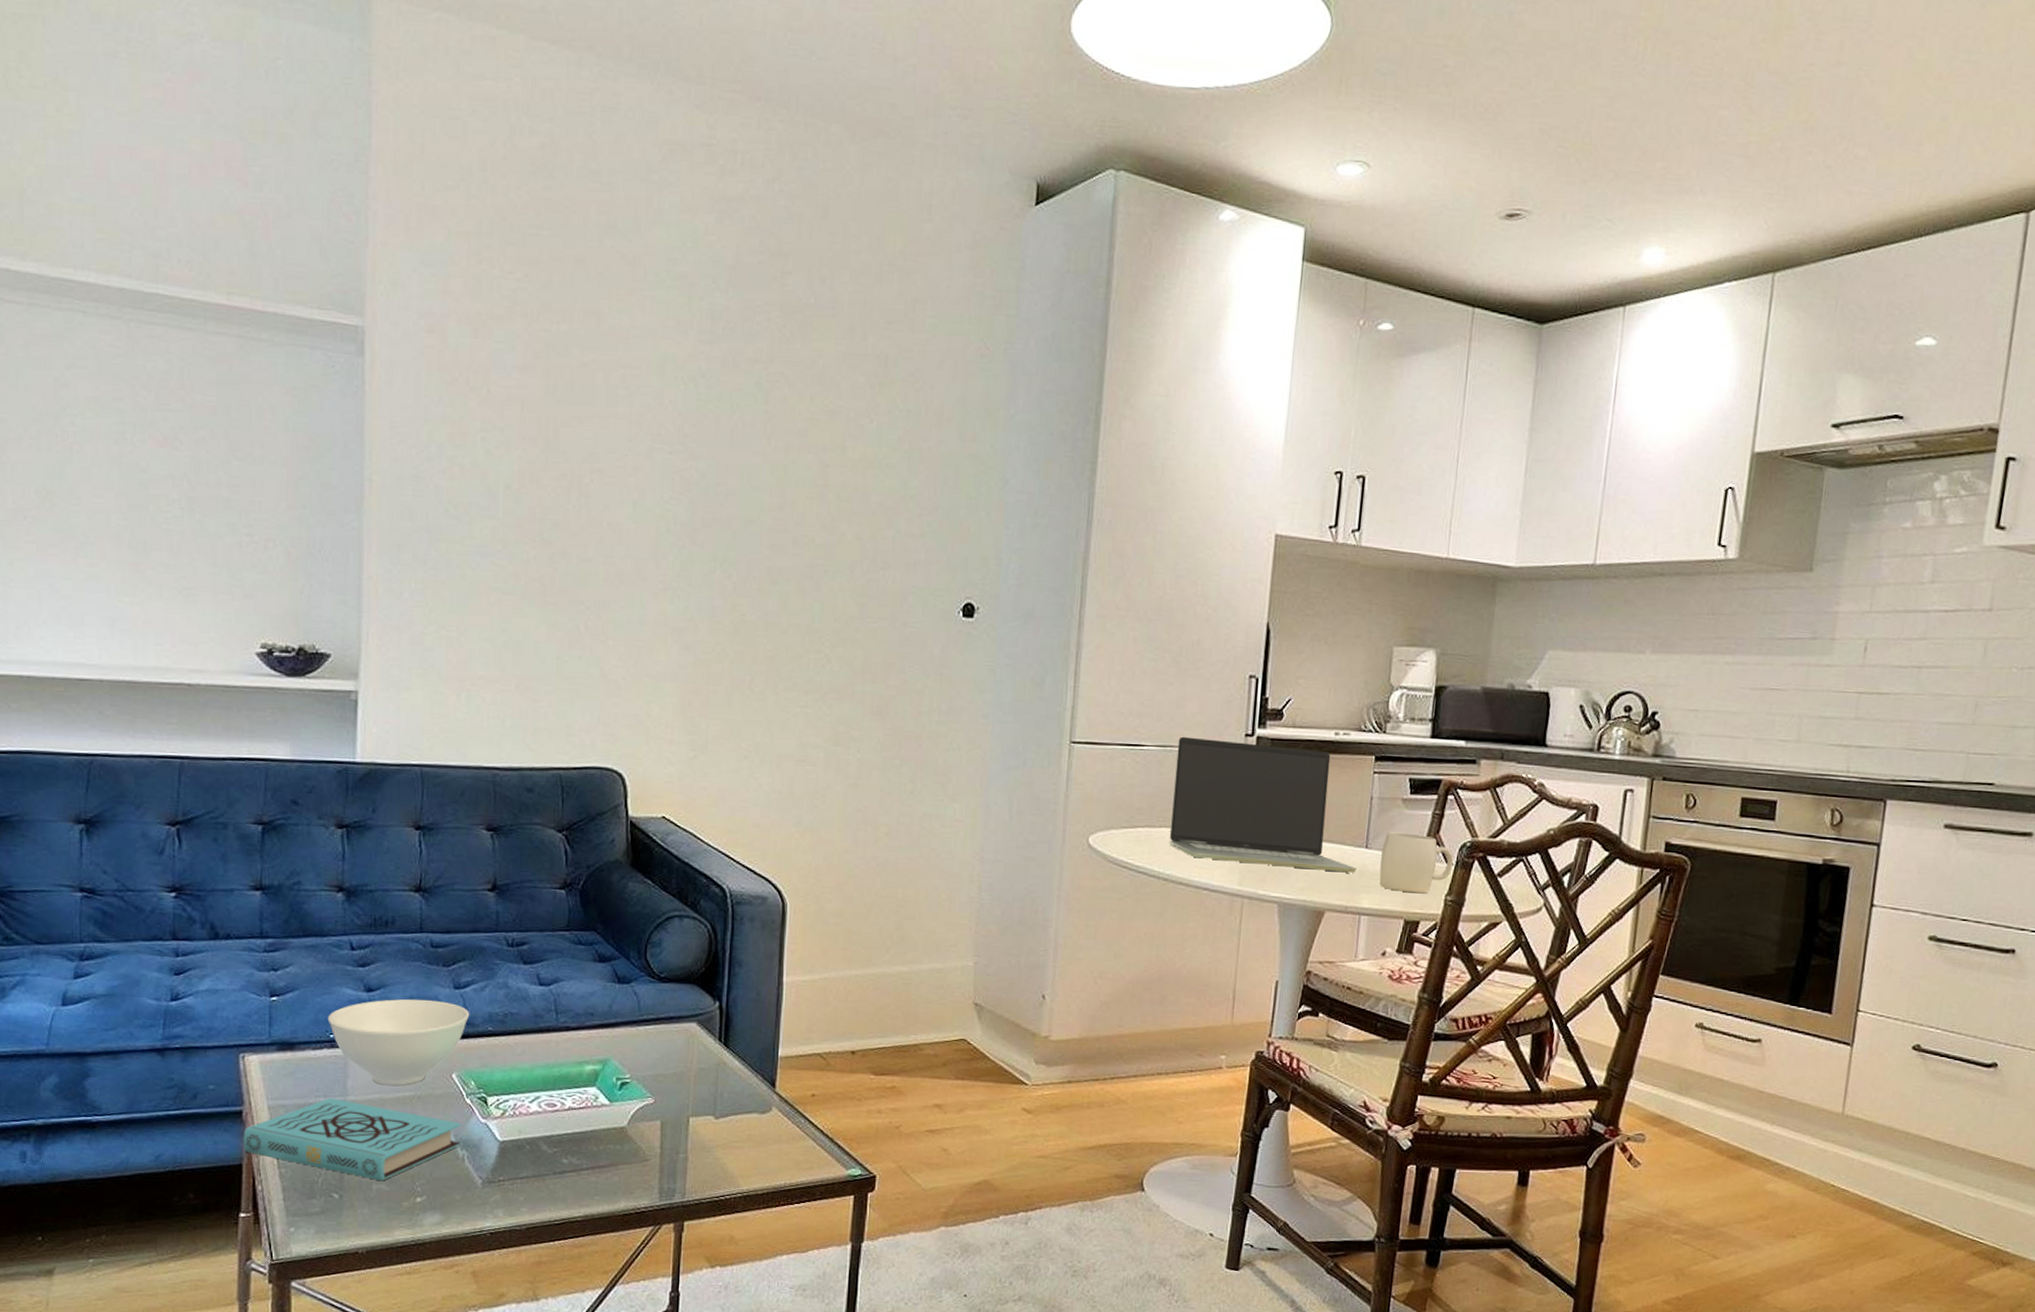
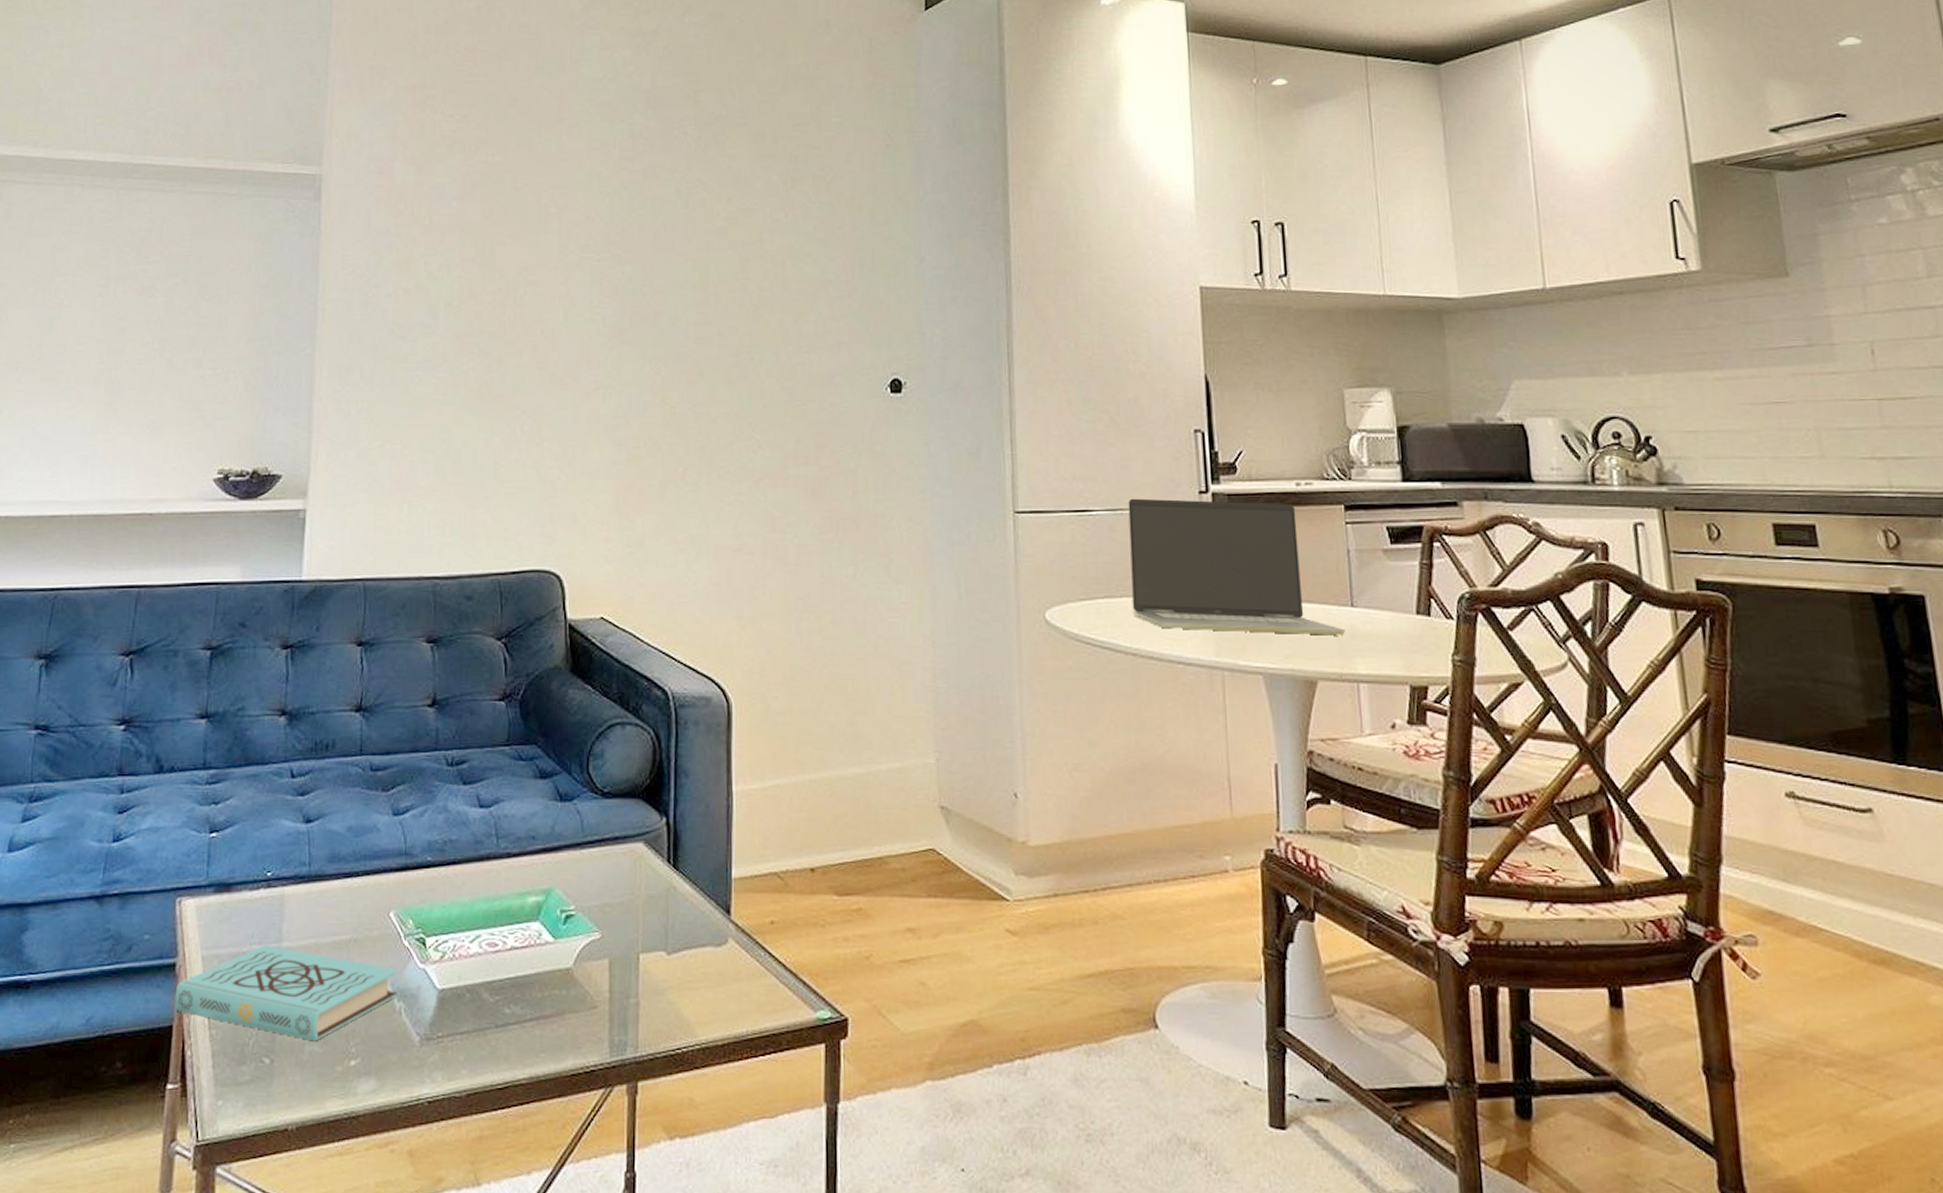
bowl: present [327,998,470,1087] -> none [265,828,409,929]
mug: present [1379,832,1454,894] -> none [1370,587,1455,654]

